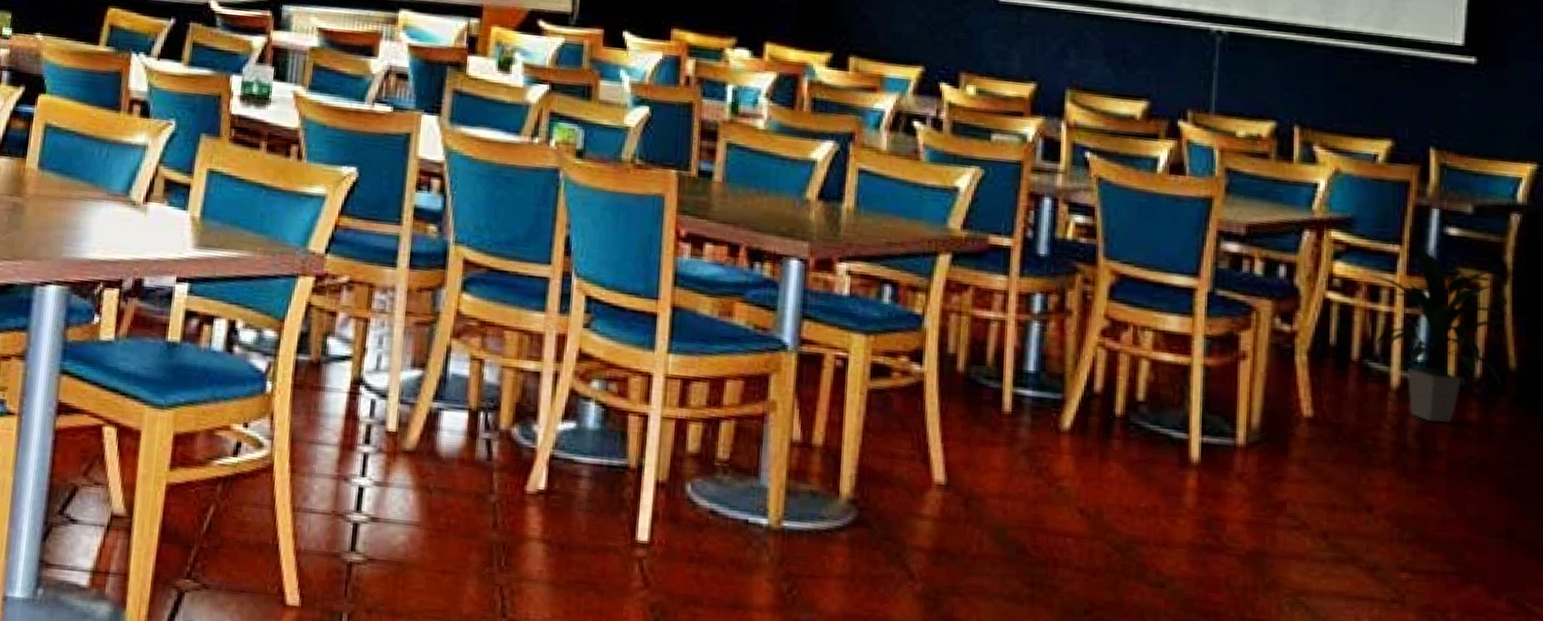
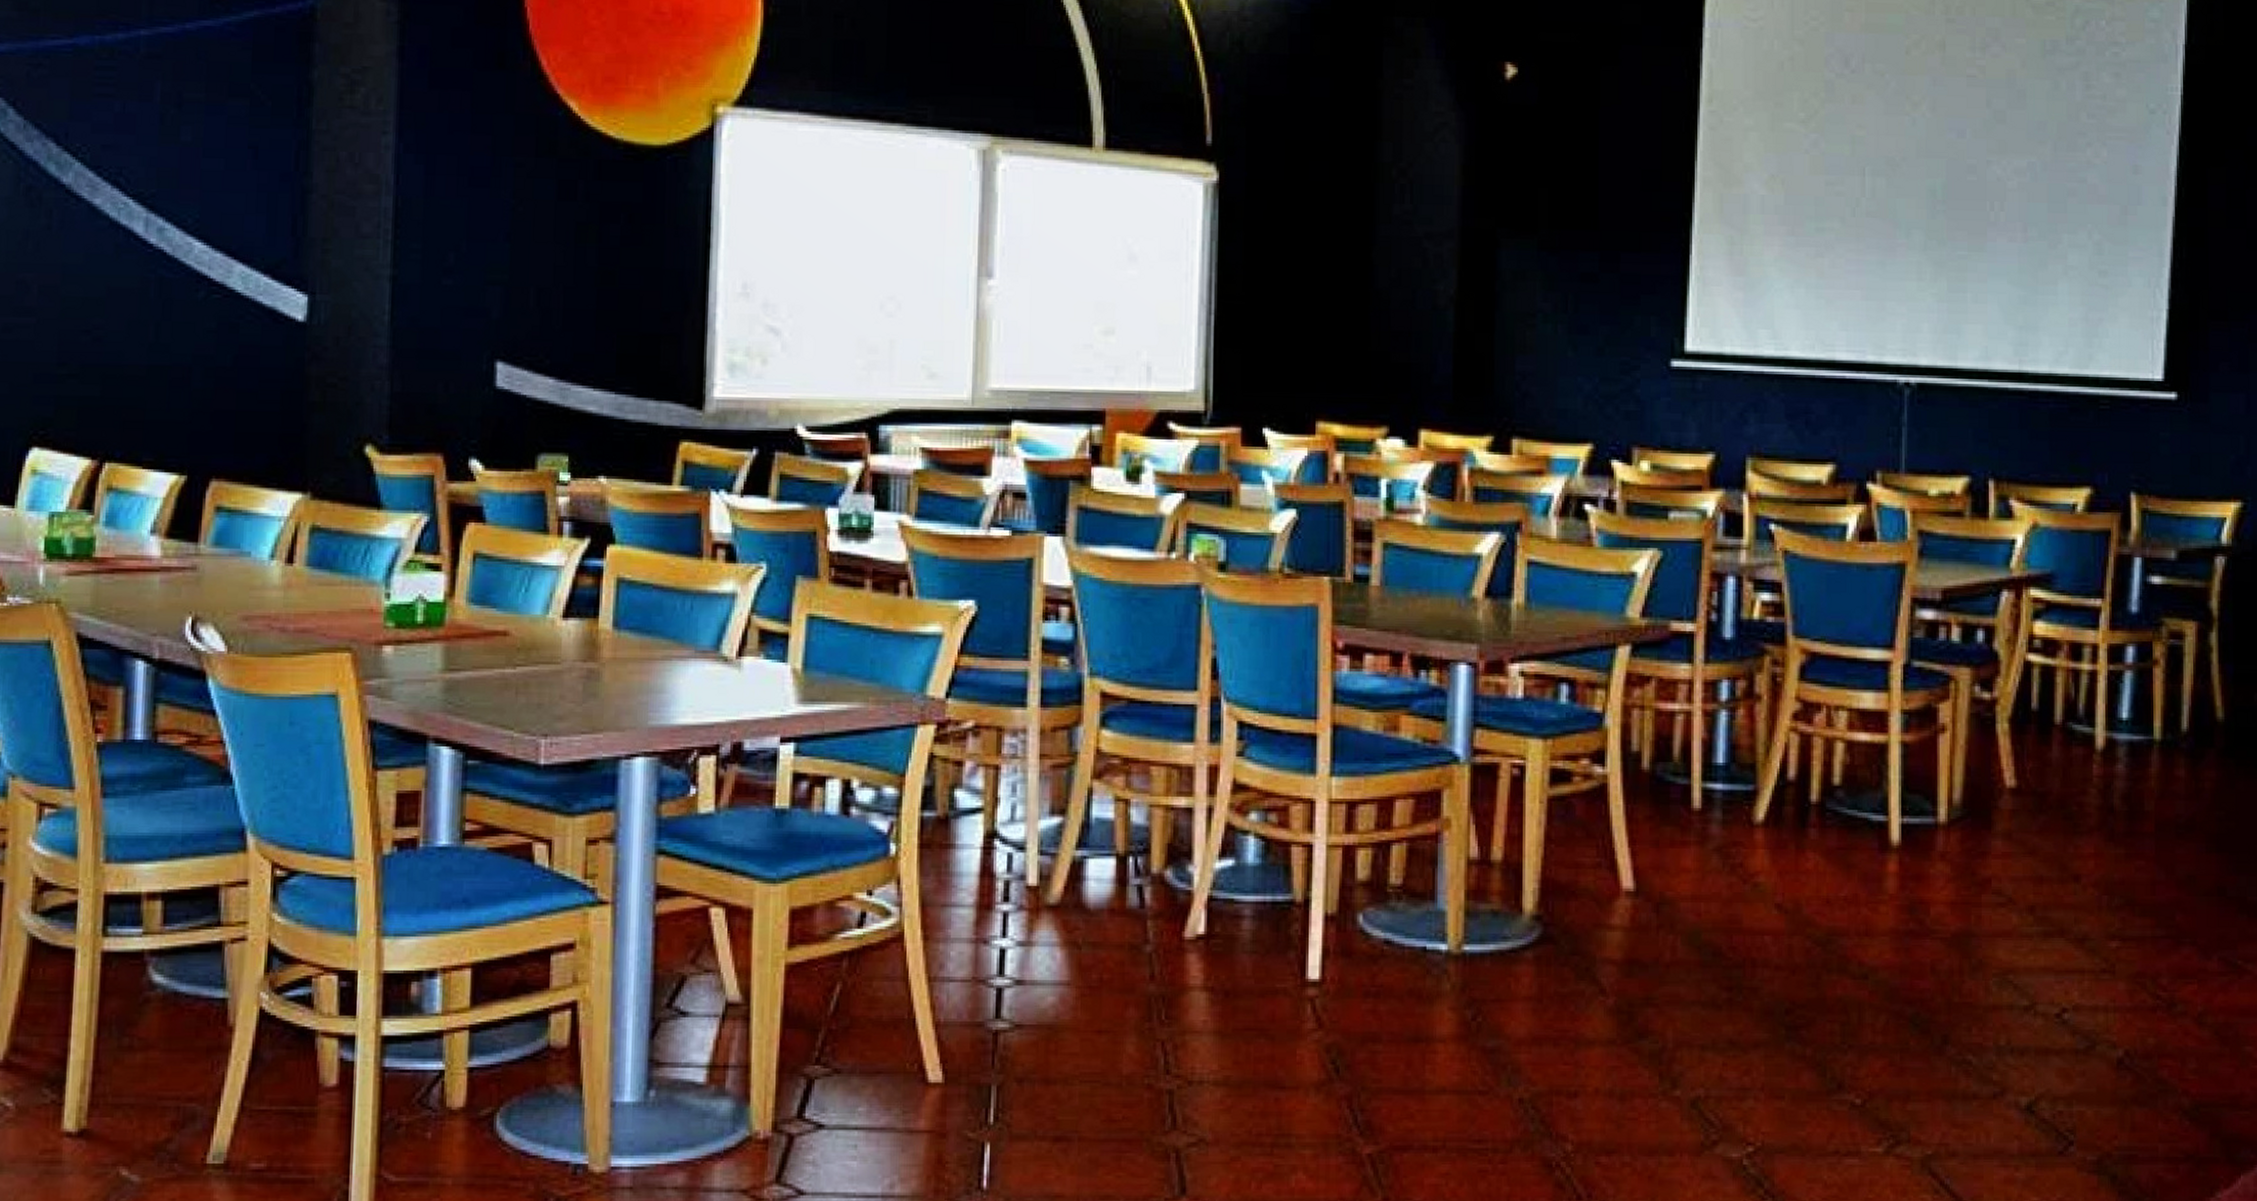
indoor plant: present [1368,243,1506,423] -> none [2070,595,2213,782]

